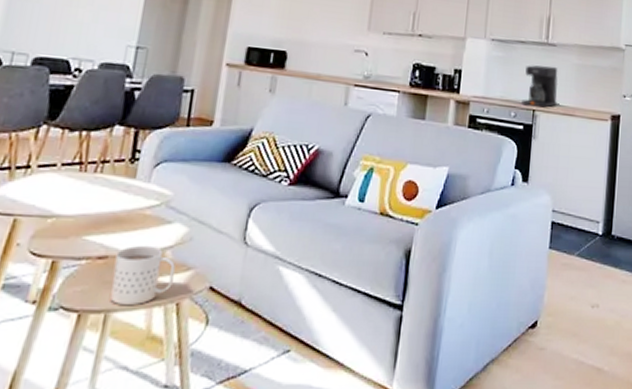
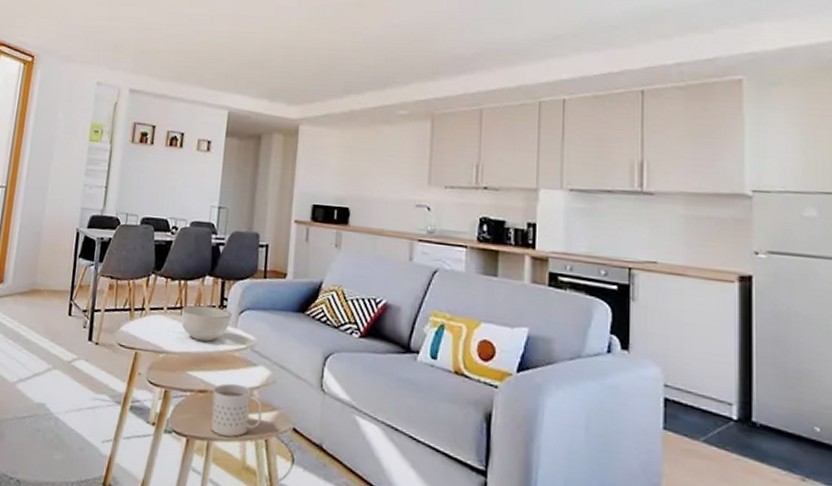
bowl: none [79,159,145,201] -> present [181,305,232,342]
coffee maker: present [521,65,559,108] -> none [613,217,661,266]

